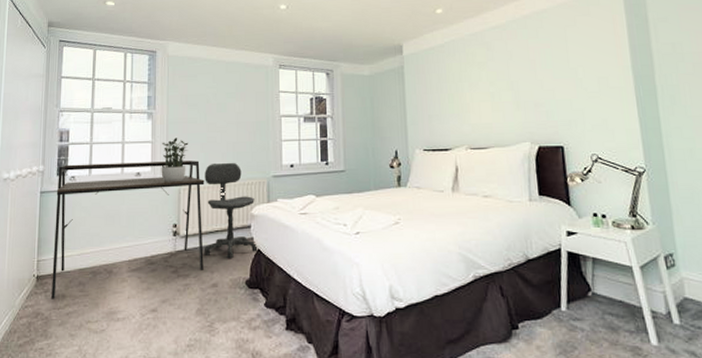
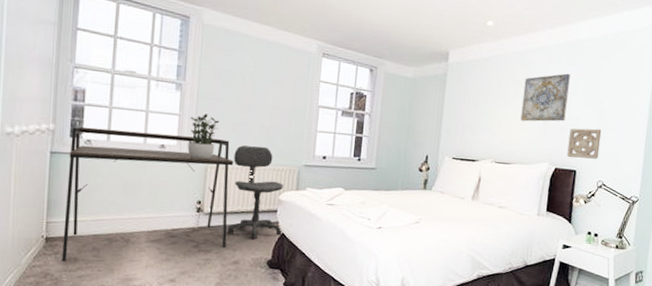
wall art: none [486,46,539,102] -> present [520,73,570,122]
wall ornament: none [546,98,586,134] -> present [567,128,602,159]

